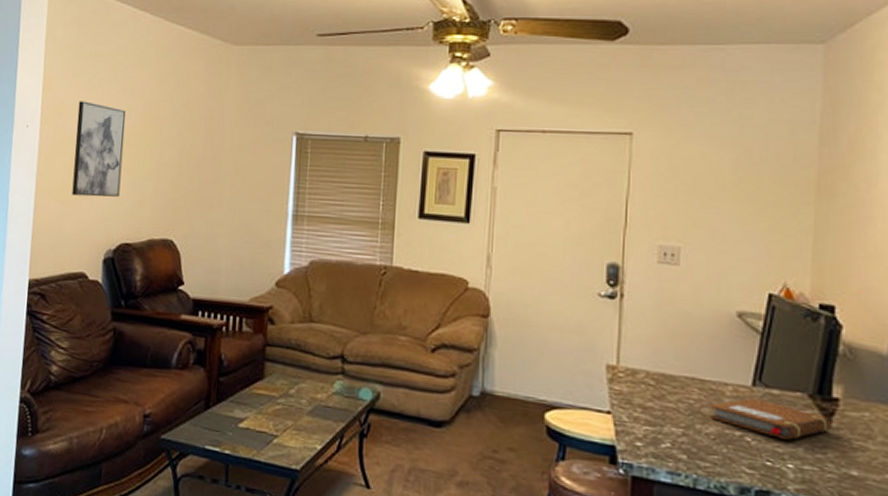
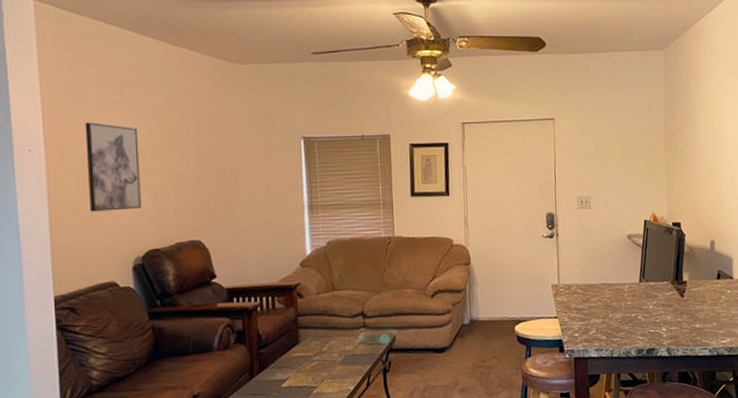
notebook: present [711,398,832,440] -> none [617,290,684,313]

